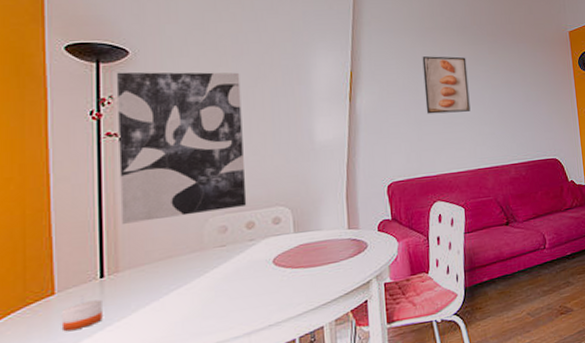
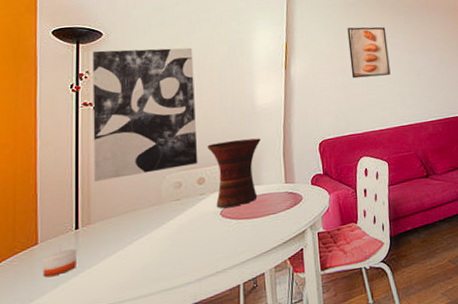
vase: none [257,178,320,256] -> present [207,138,261,208]

